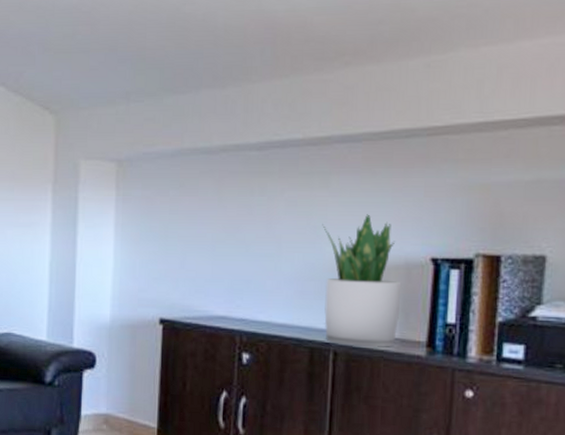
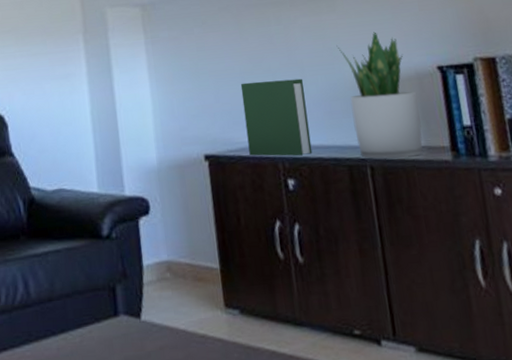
binder: none [207,252,279,332] -> present [240,78,313,157]

